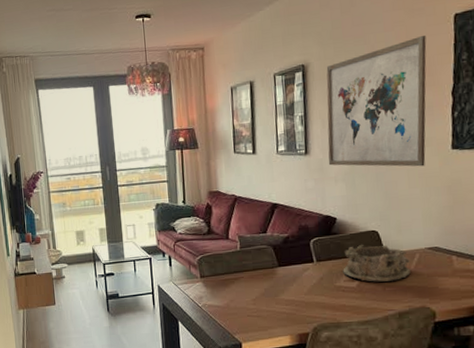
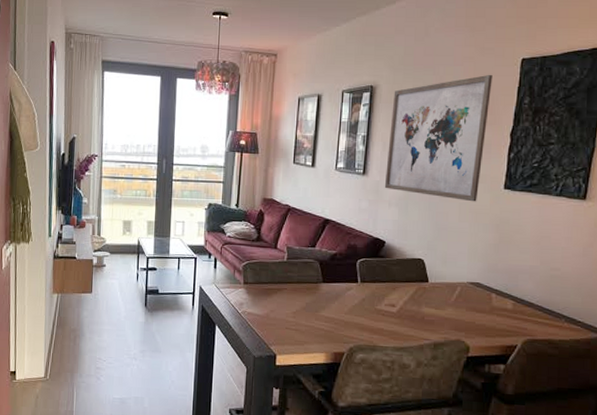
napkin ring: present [343,244,411,282] -> none [385,271,451,311]

